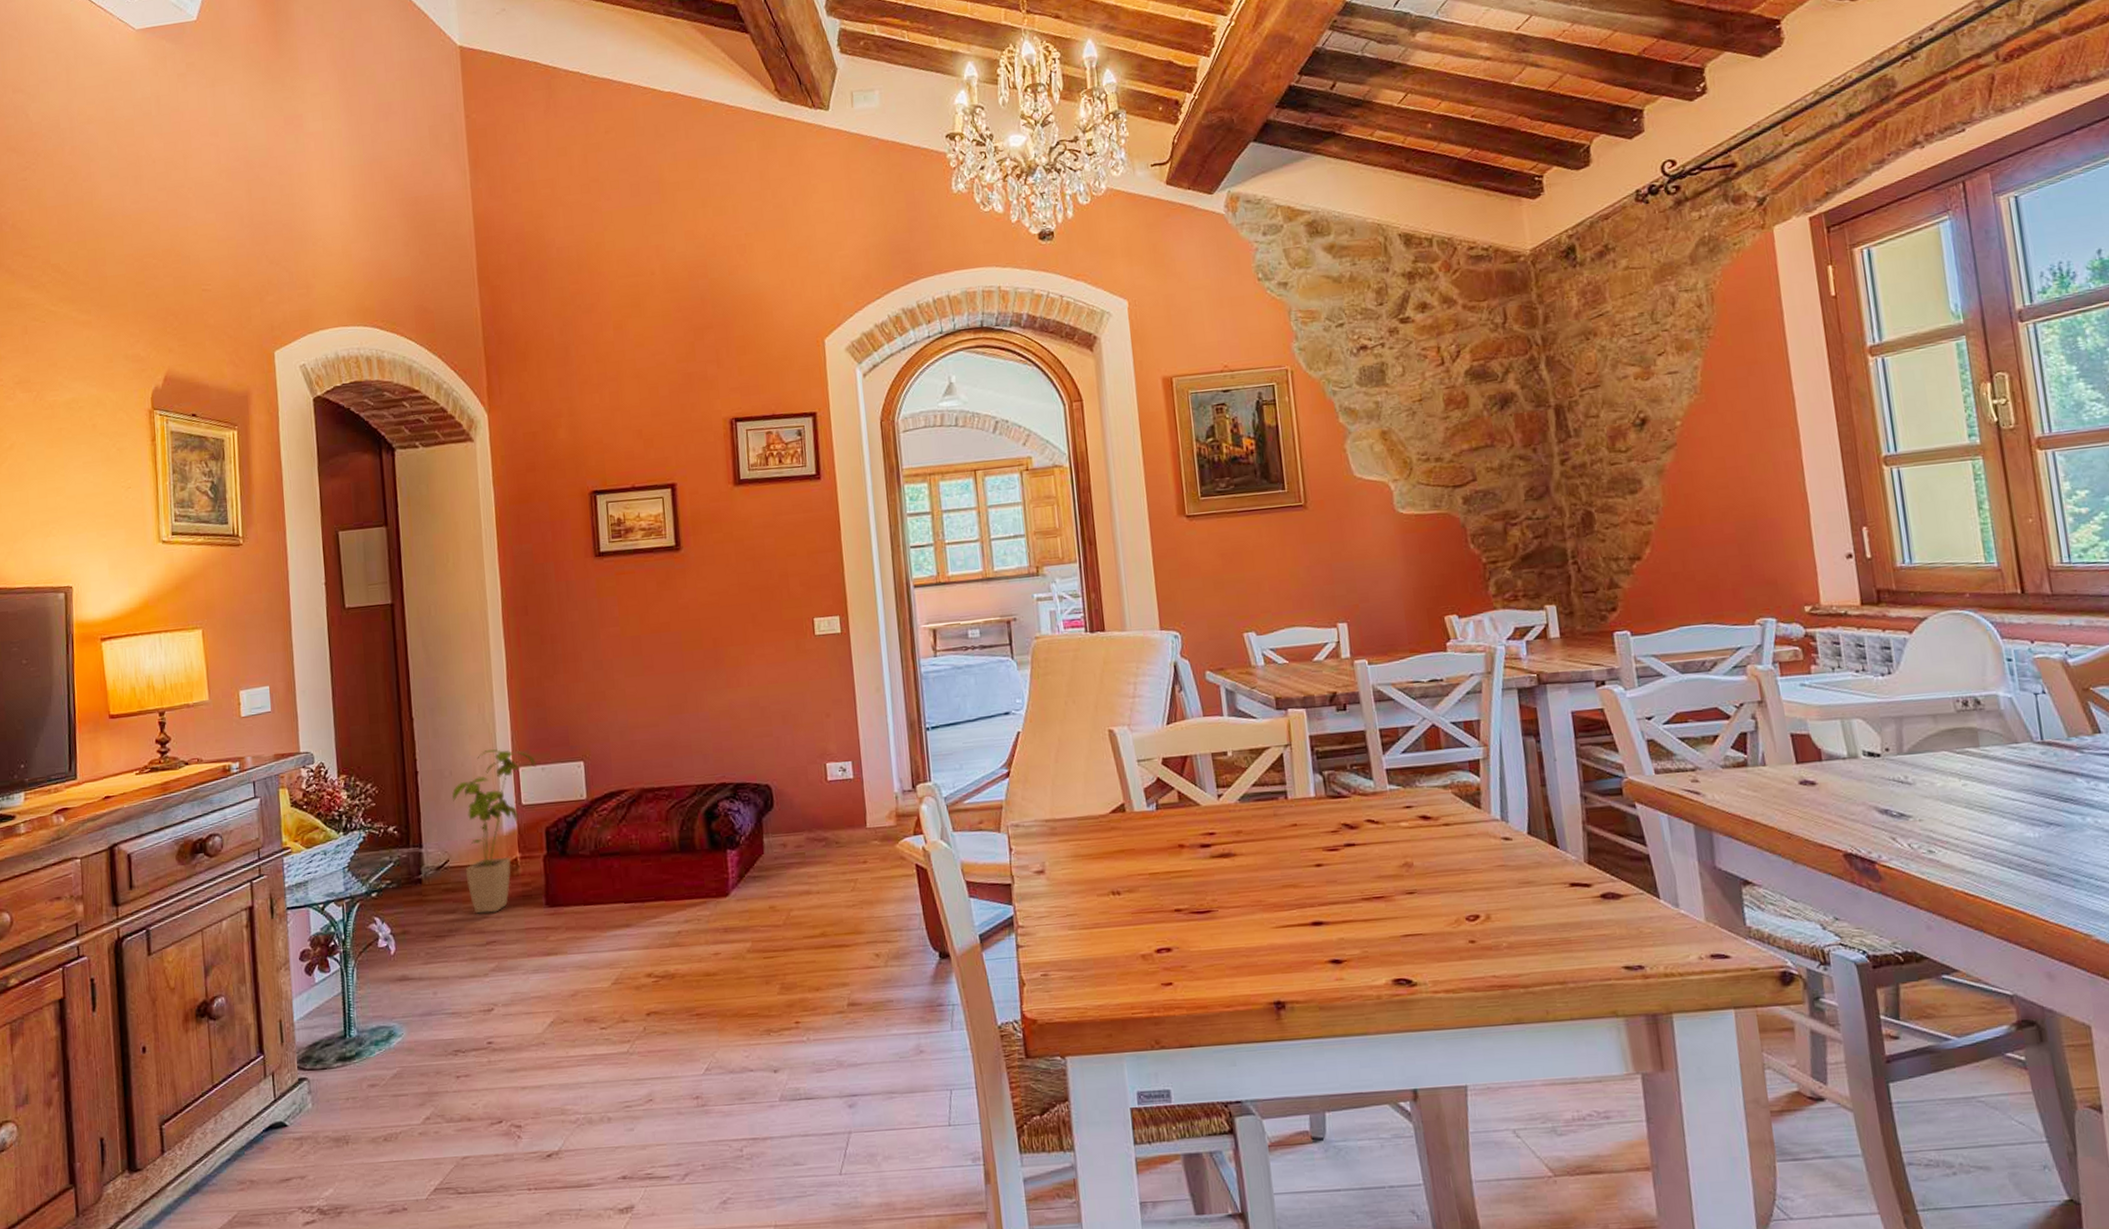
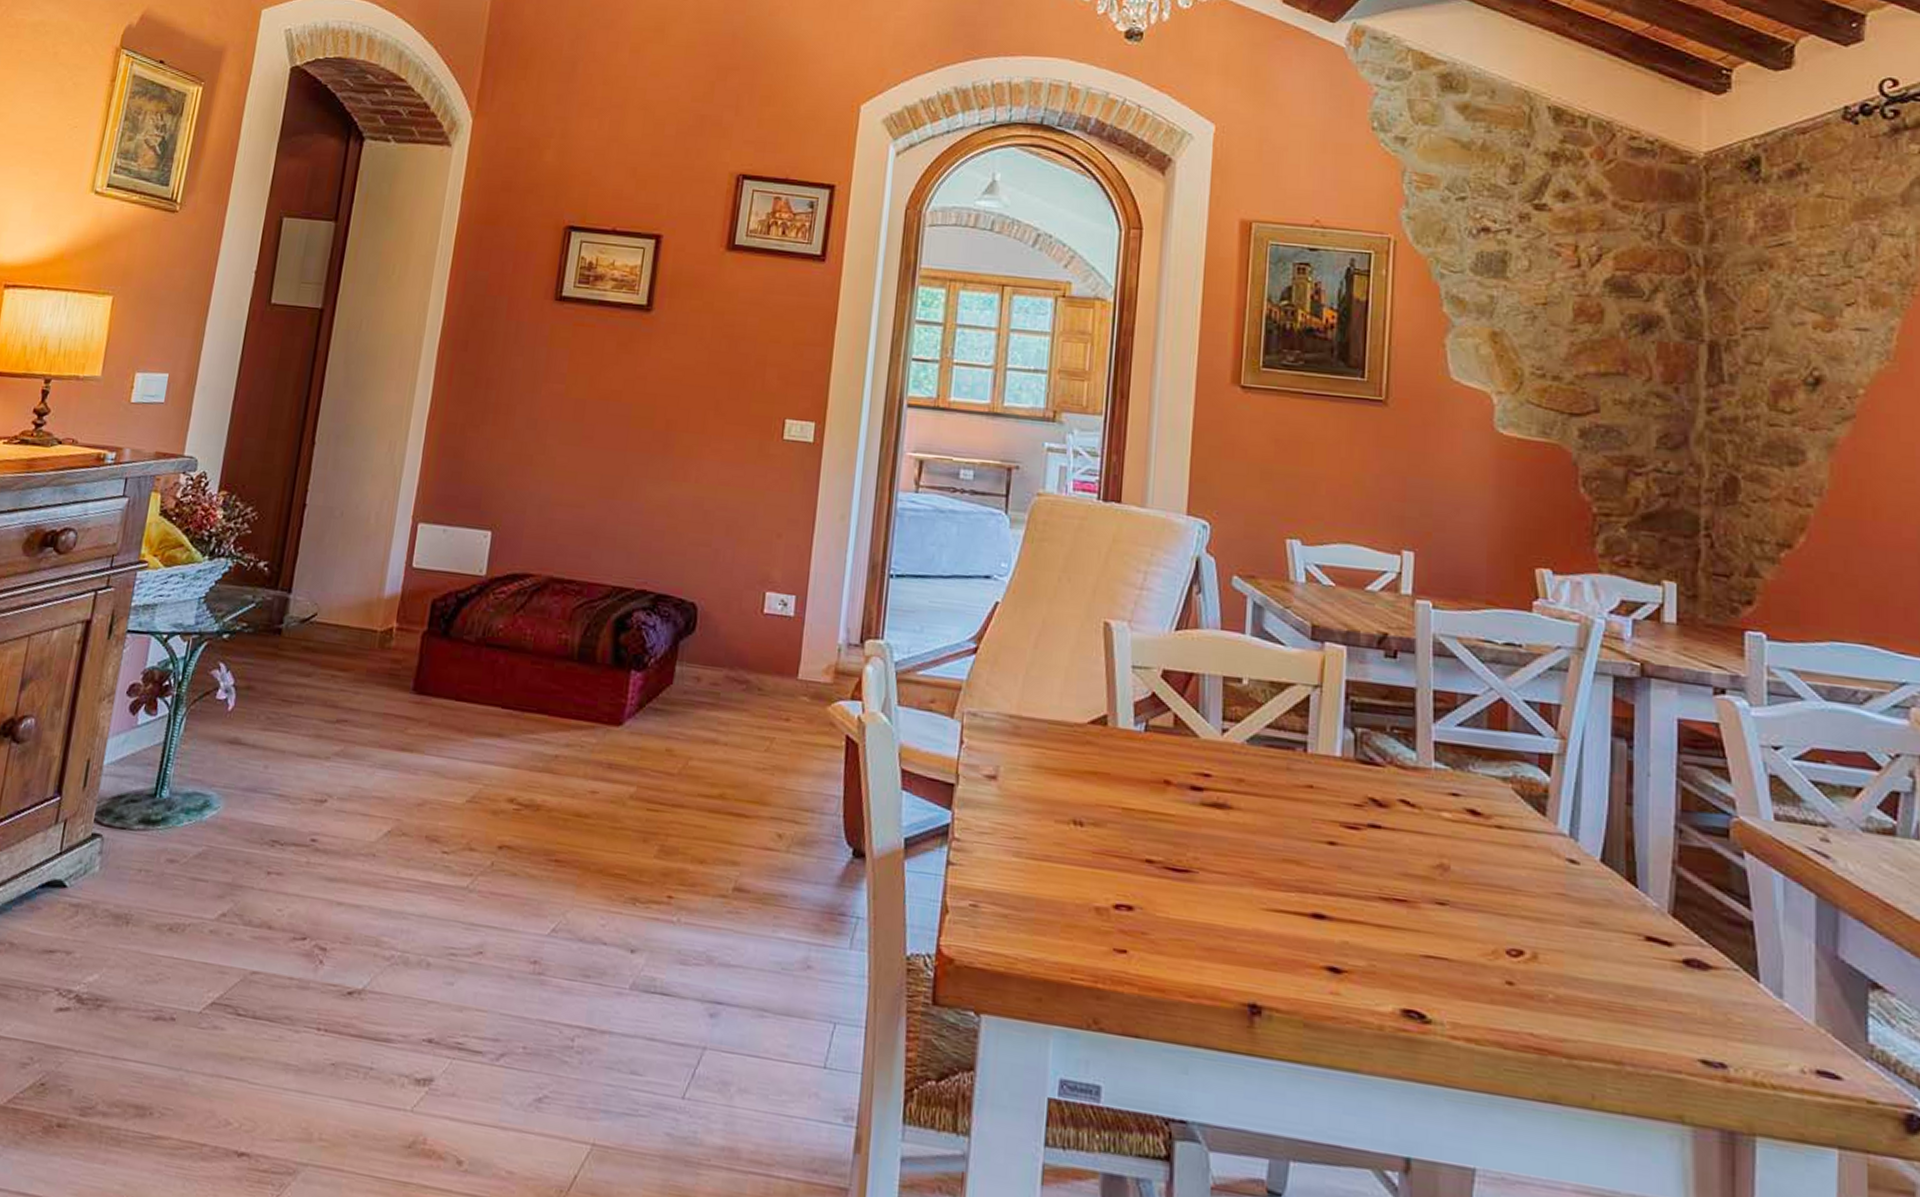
house plant: present [451,748,536,914] -> none [330,495,439,687]

